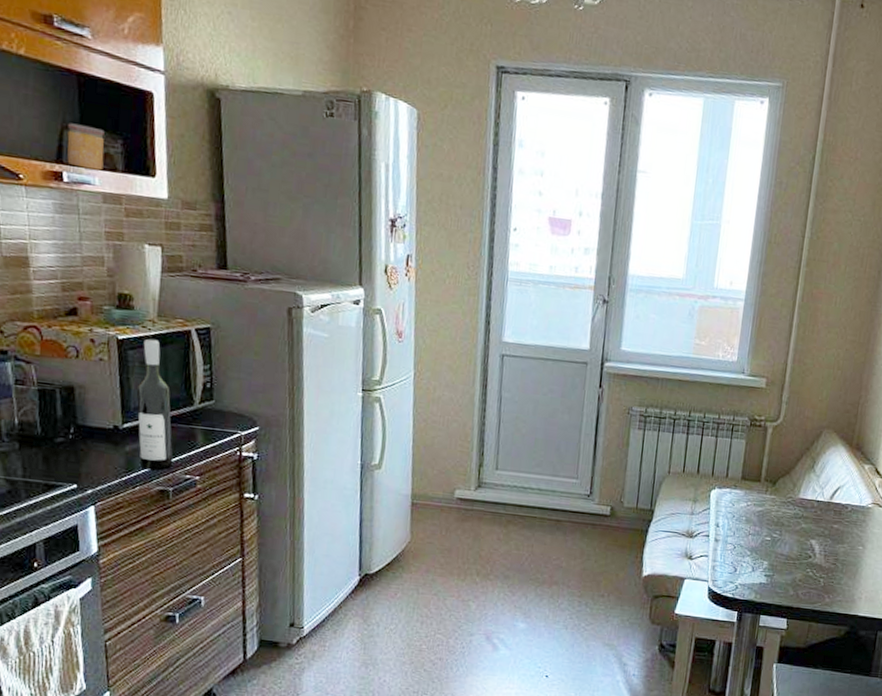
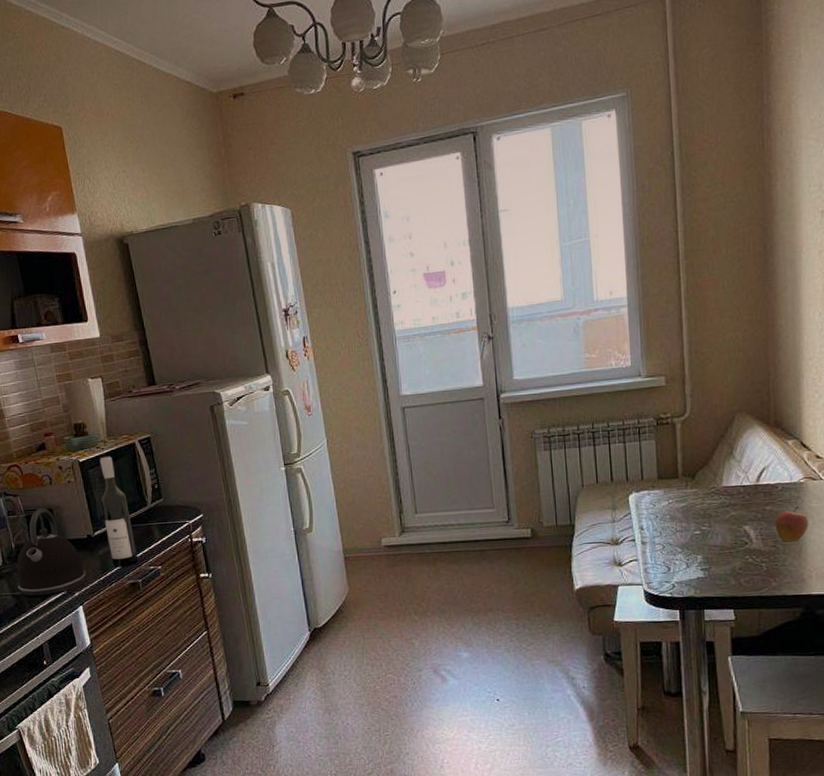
kettle: none [14,383,105,490] -> present [16,508,86,599]
jar: present [67,123,105,171] -> none [16,292,47,329]
fruit: none [838,529,869,563] -> present [775,506,809,542]

